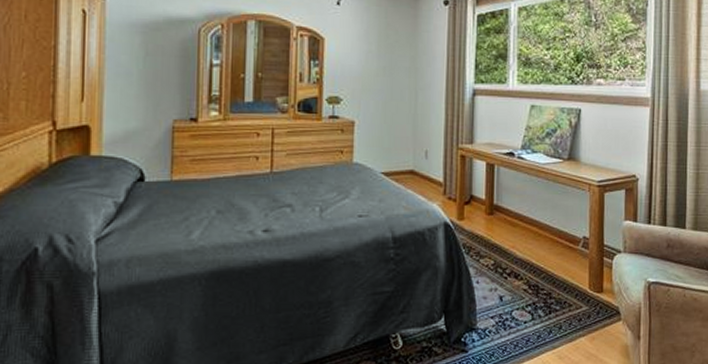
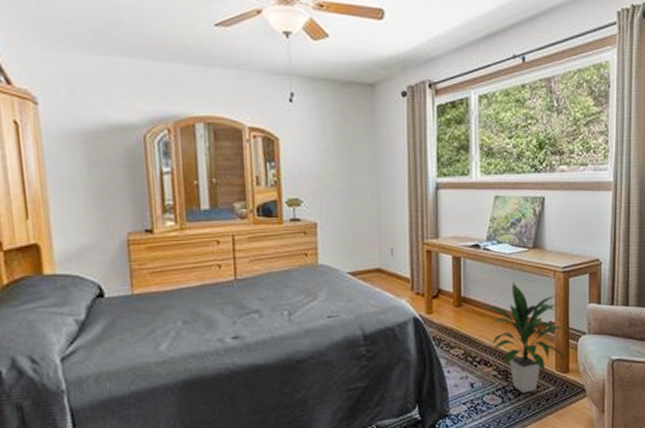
indoor plant: none [514,193,599,312] -> present [481,282,565,394]

